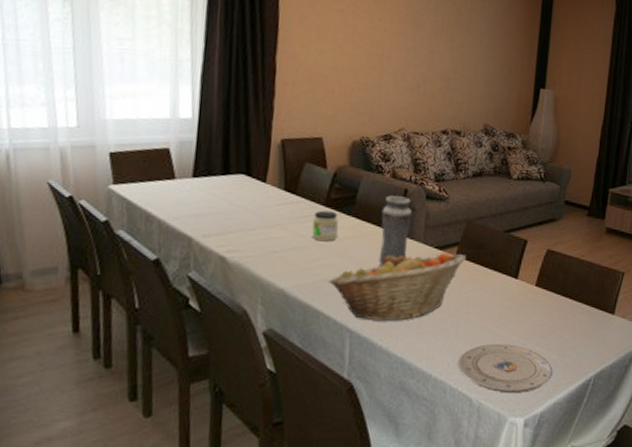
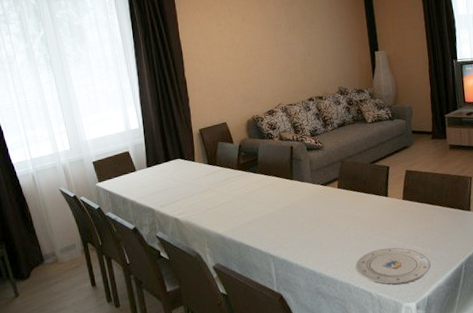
jar: present [312,210,339,242] -> none [231,172,251,196]
fruit basket: present [328,252,466,321] -> none [250,186,345,246]
vase: present [378,195,413,267] -> none [277,152,302,206]

